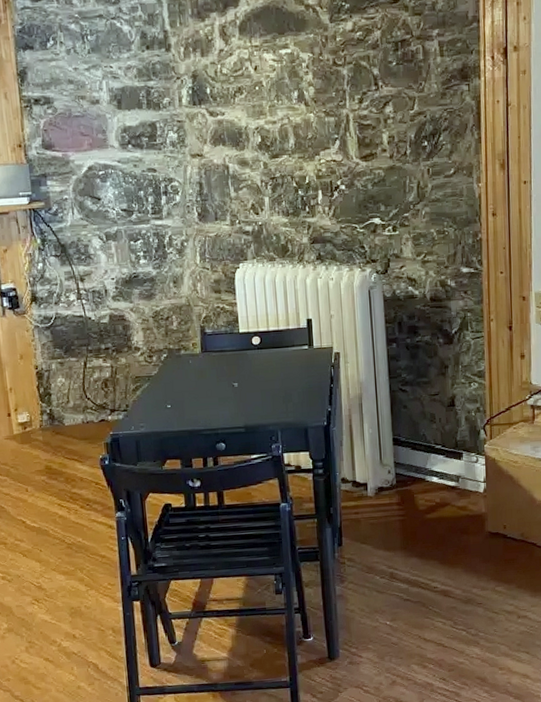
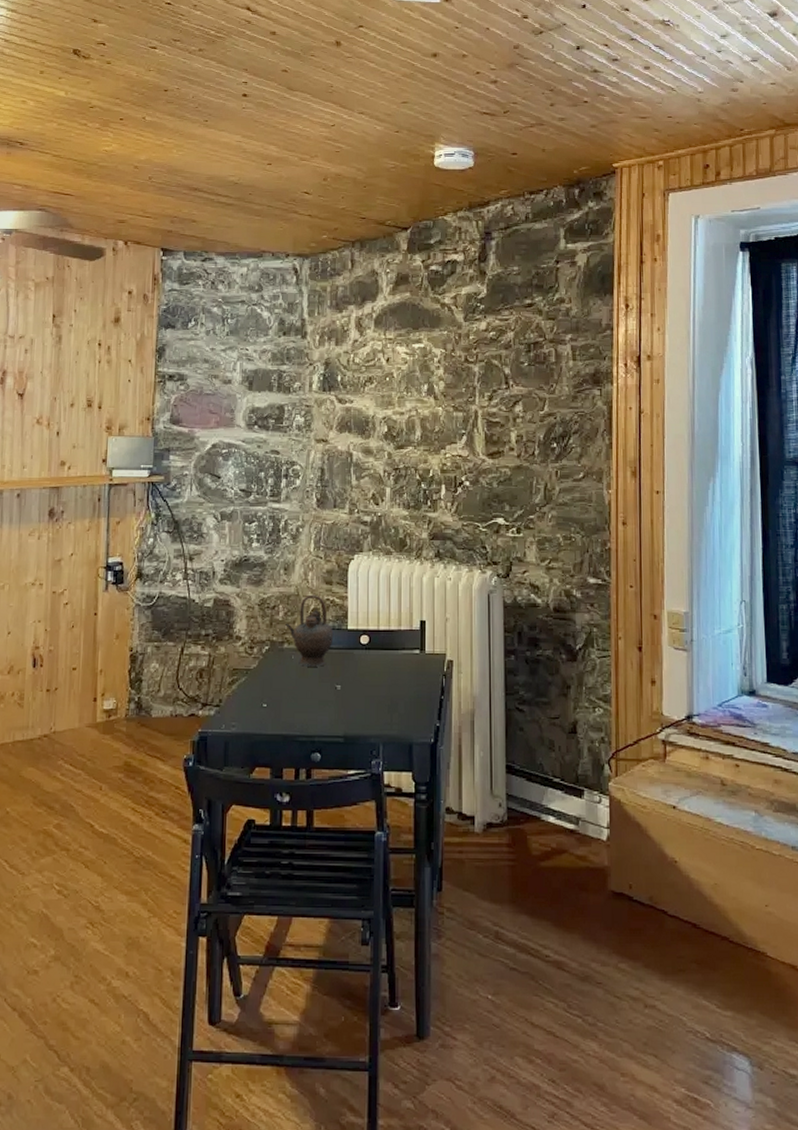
teapot: none [179,303,227,369] -> present [284,594,334,667]

